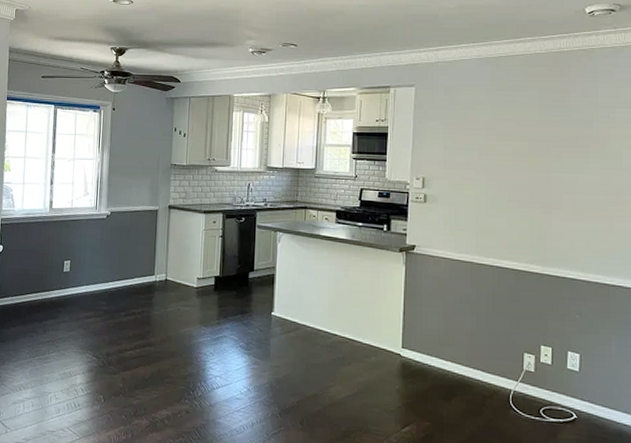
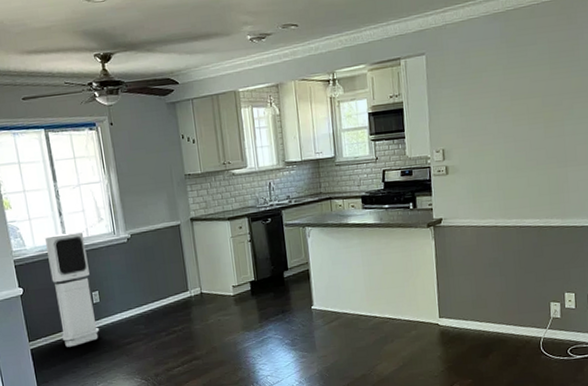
air purifier: none [27,200,69,311] -> present [44,231,100,347]

